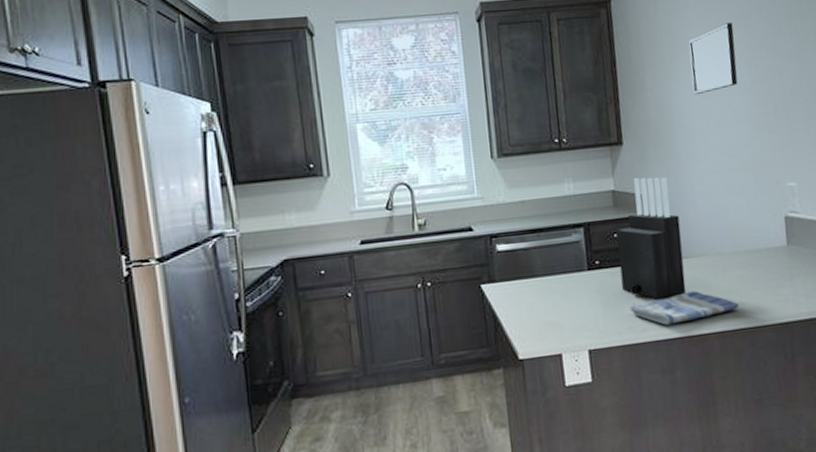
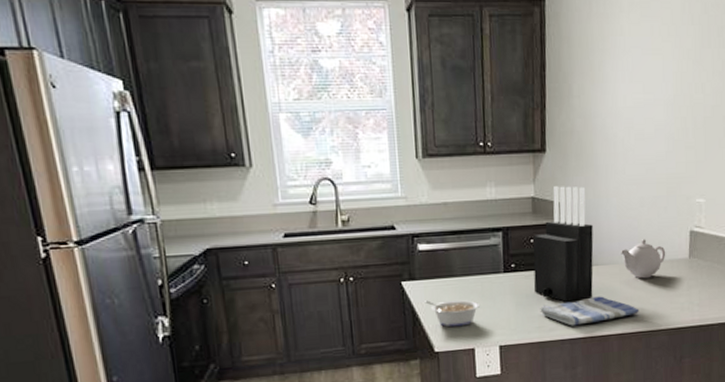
legume: none [506,301,564,332] -> present [425,300,480,327]
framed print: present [689,23,738,95] -> none [618,32,664,106]
teapot: none [712,228,762,271] -> present [621,239,666,279]

